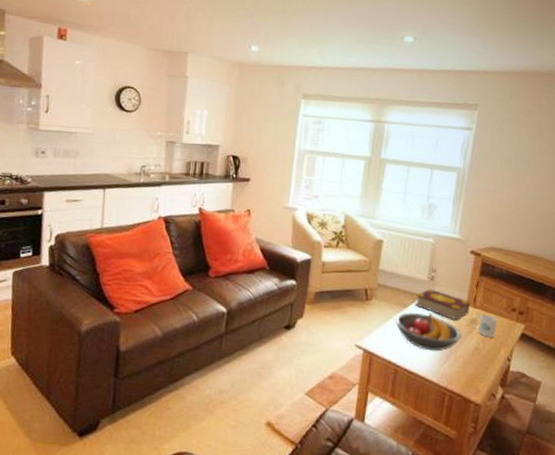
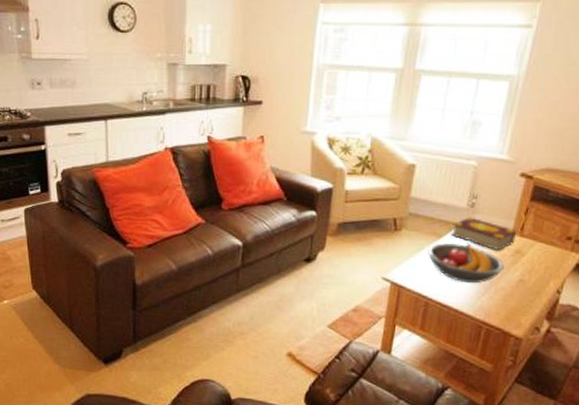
mug: present [472,314,497,338] -> none [518,243,548,269]

